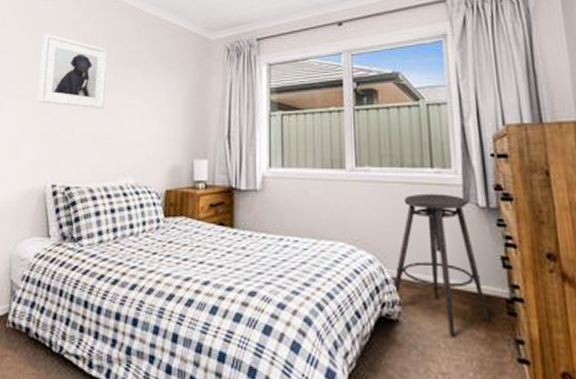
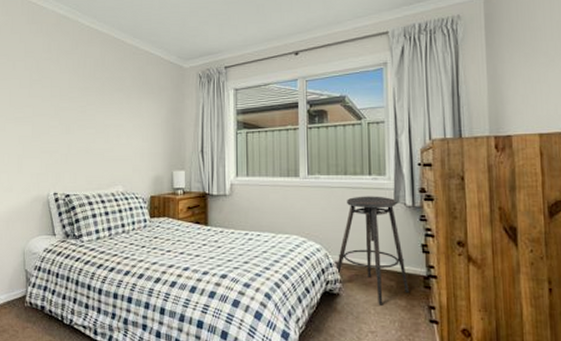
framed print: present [38,33,108,110] -> none [36,62,95,129]

